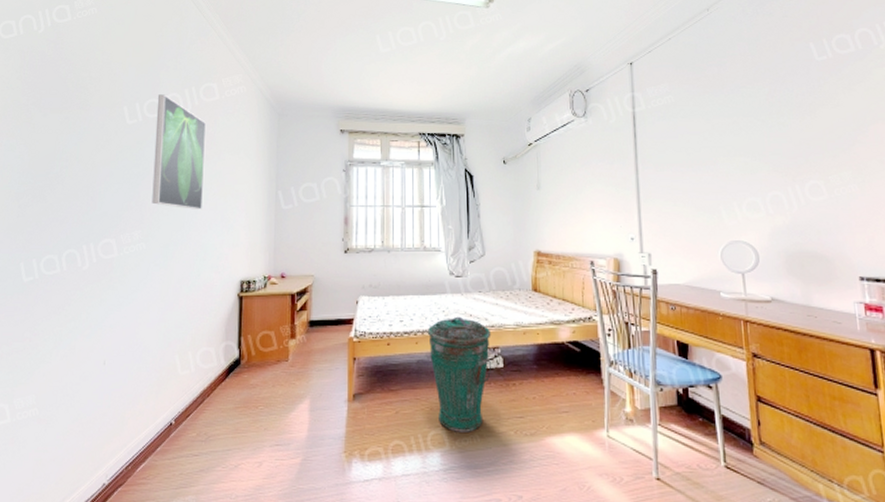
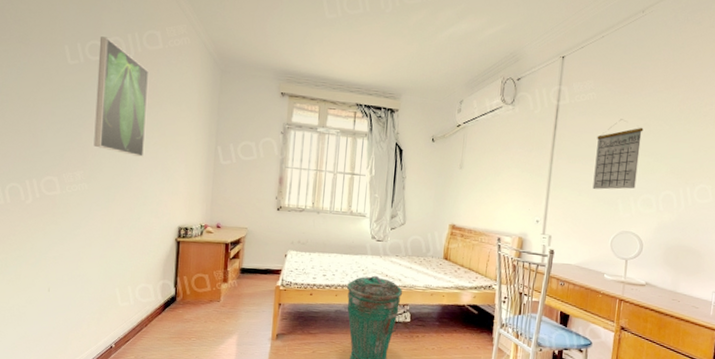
calendar: none [683,119,737,197] -> present [592,119,644,190]

